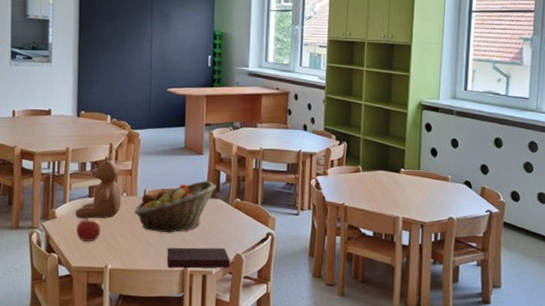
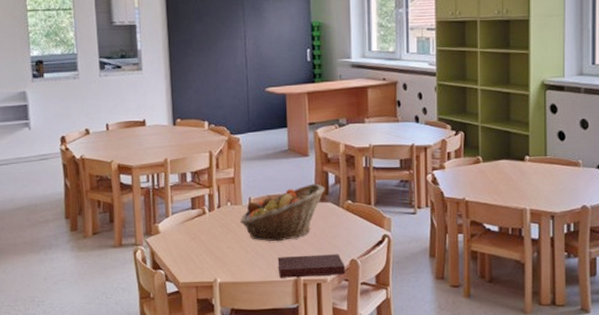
teddy bear: present [76,154,122,219] -> none [179,162,226,232]
apple: present [77,219,101,241] -> none [181,232,207,255]

